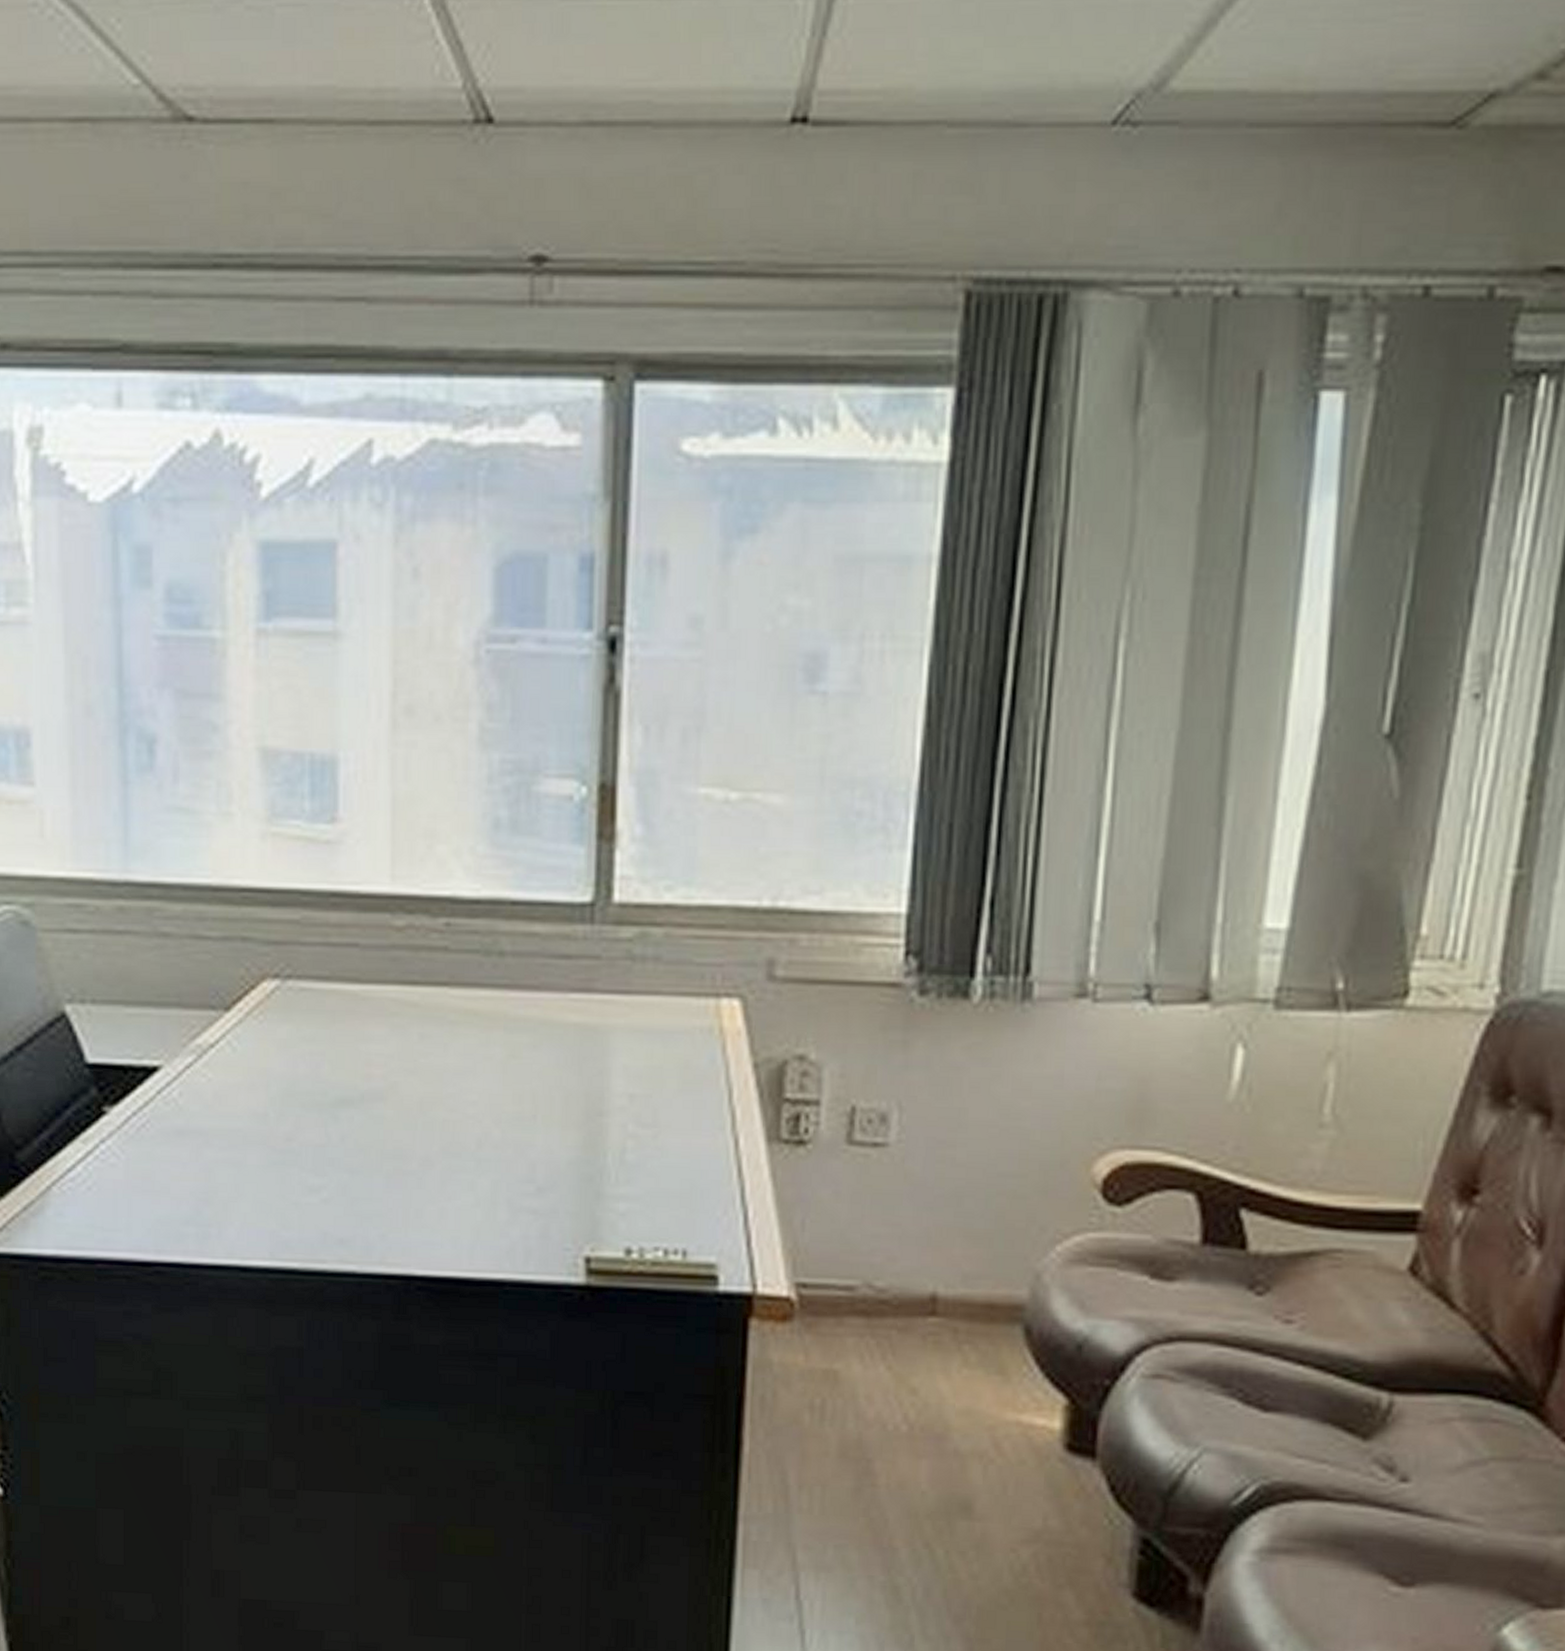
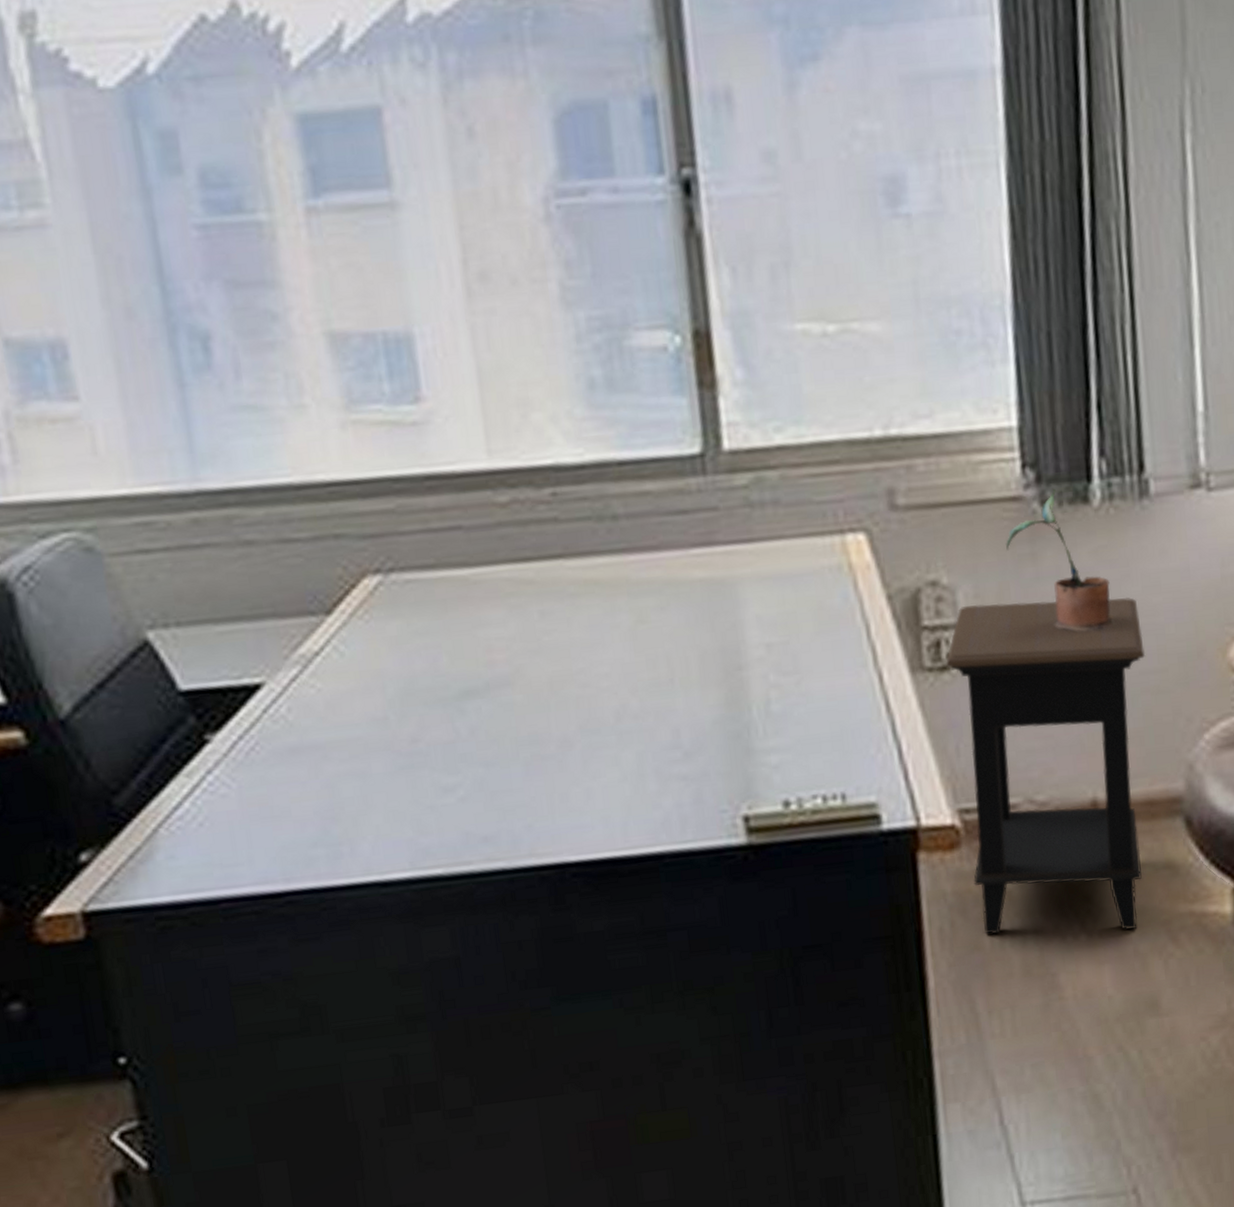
side table: none [801,1083,1007,1430] -> present [945,597,1146,935]
potted plant: none [879,981,980,1126] -> present [1006,489,1115,632]

